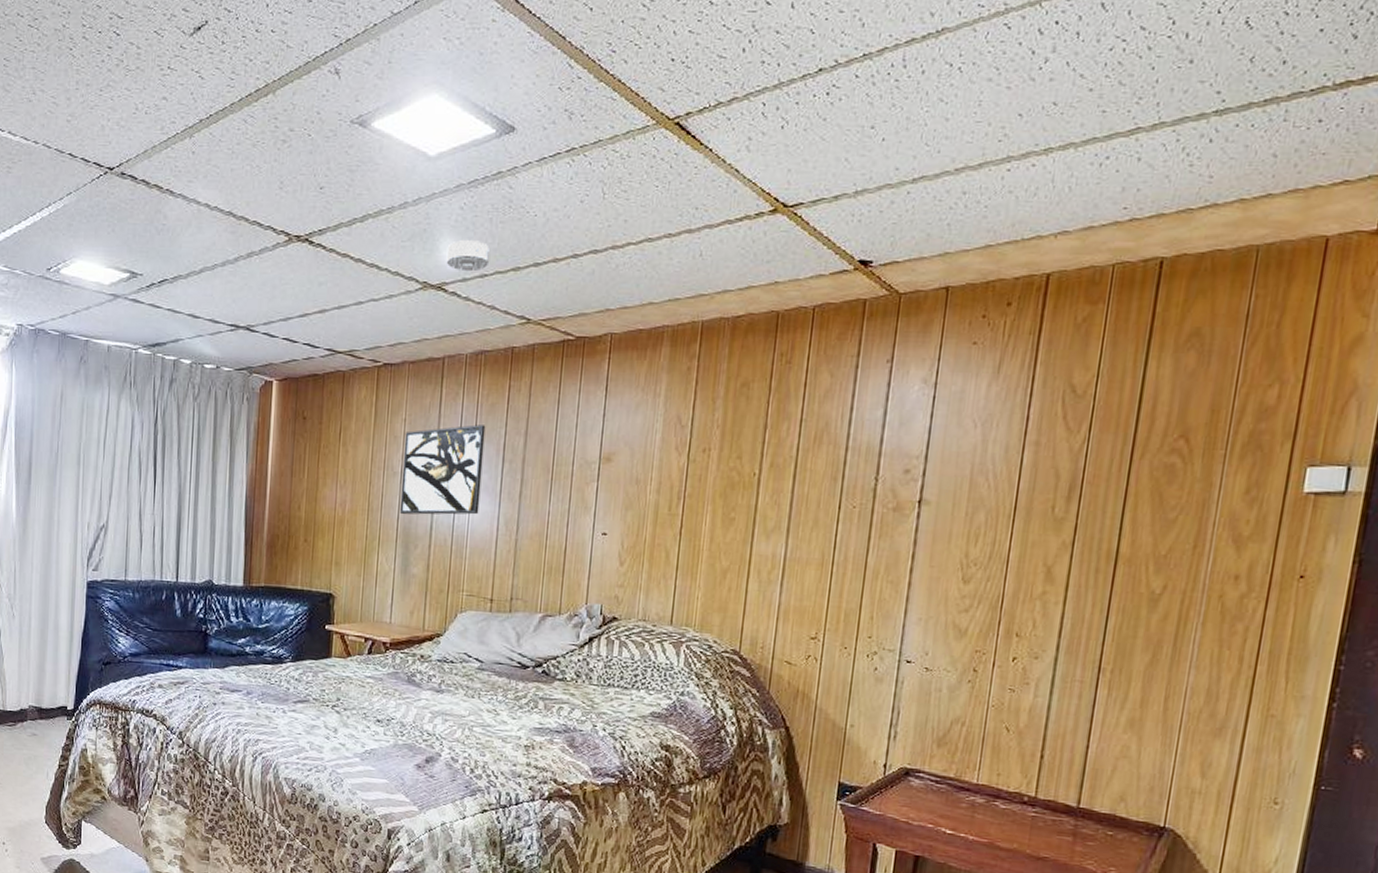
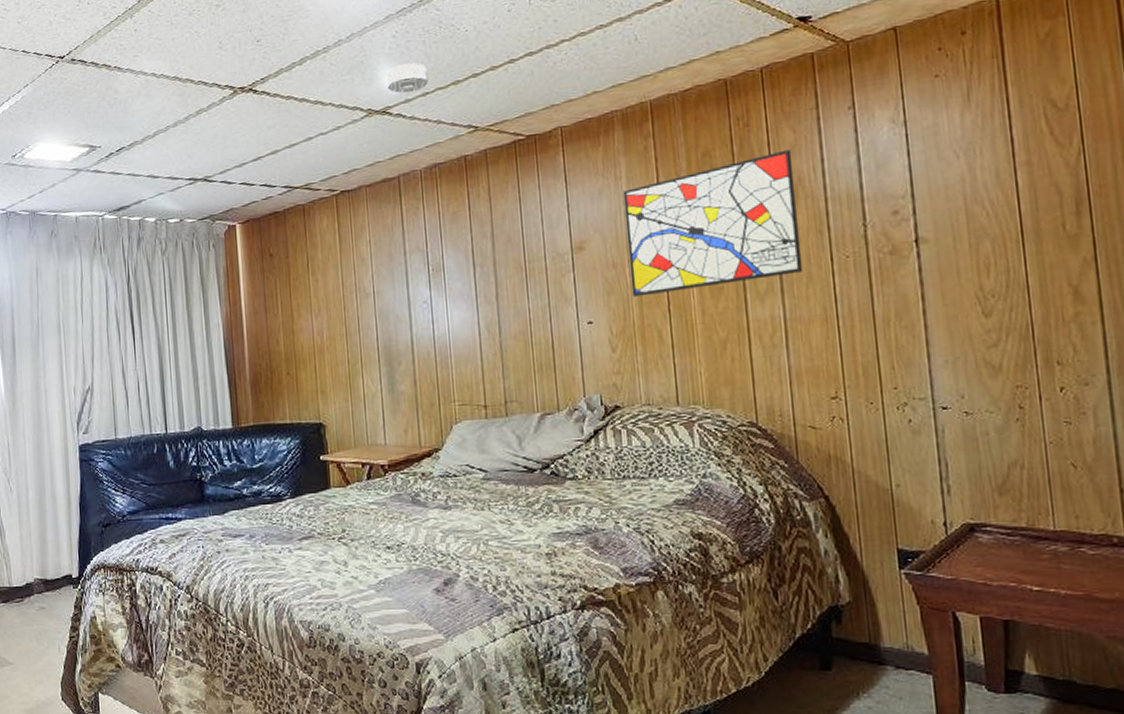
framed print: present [399,425,486,515] -> none [372,234,458,334]
wall art: none [649,393,825,516] -> present [623,149,803,297]

